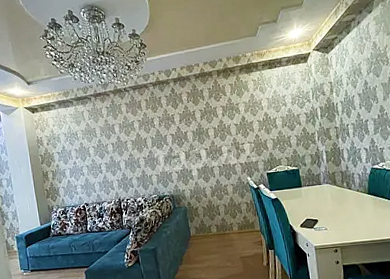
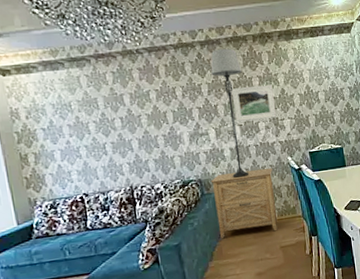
cabinet: none [181,187,238,247] -> present [210,168,278,239]
lamp: none [182,83,214,195] -> present [210,48,250,178]
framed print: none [199,113,238,147] -> present [232,84,277,122]

